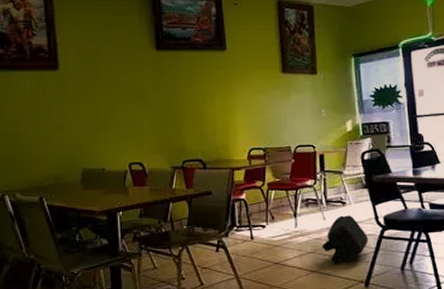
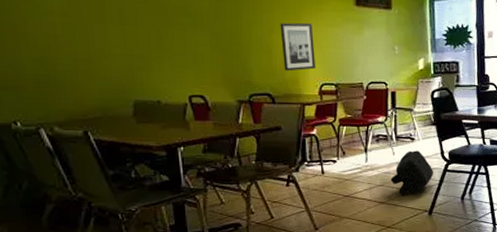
wall art: none [211,91,245,138] -> present [280,22,316,71]

